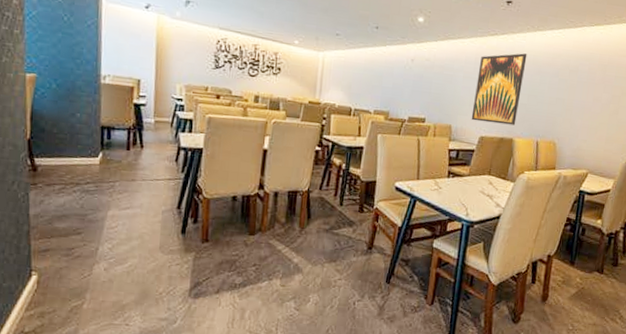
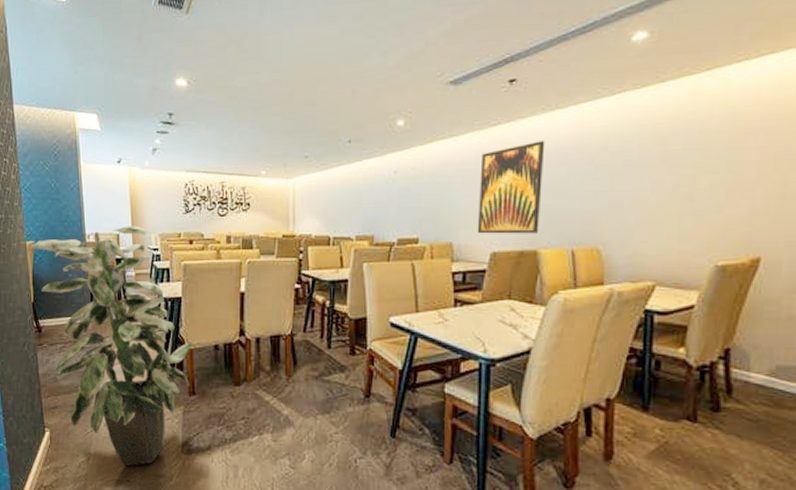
indoor plant: none [30,72,211,311] -> present [30,226,194,467]

